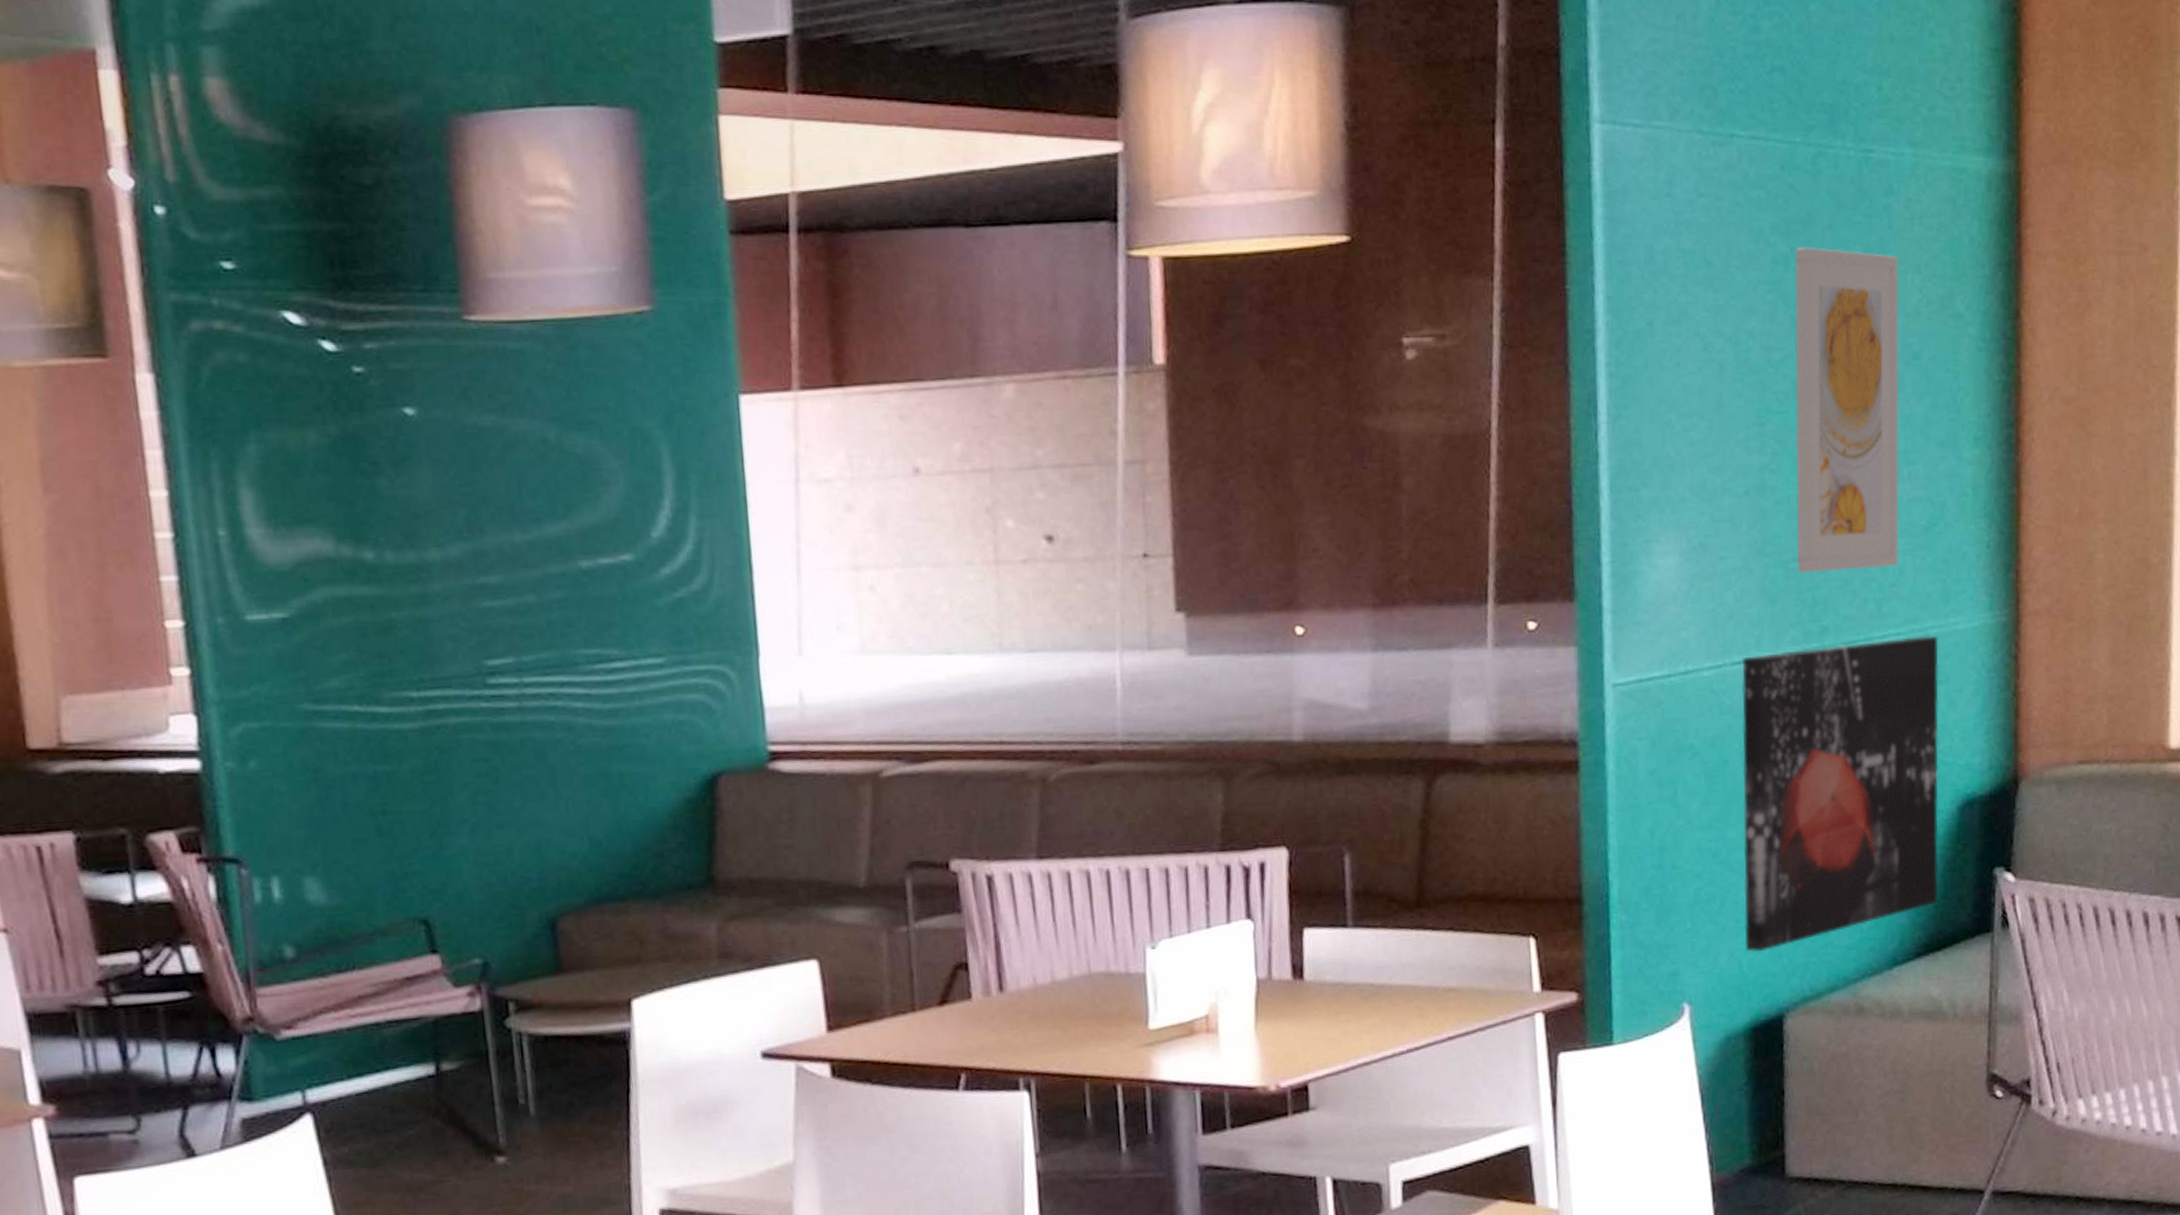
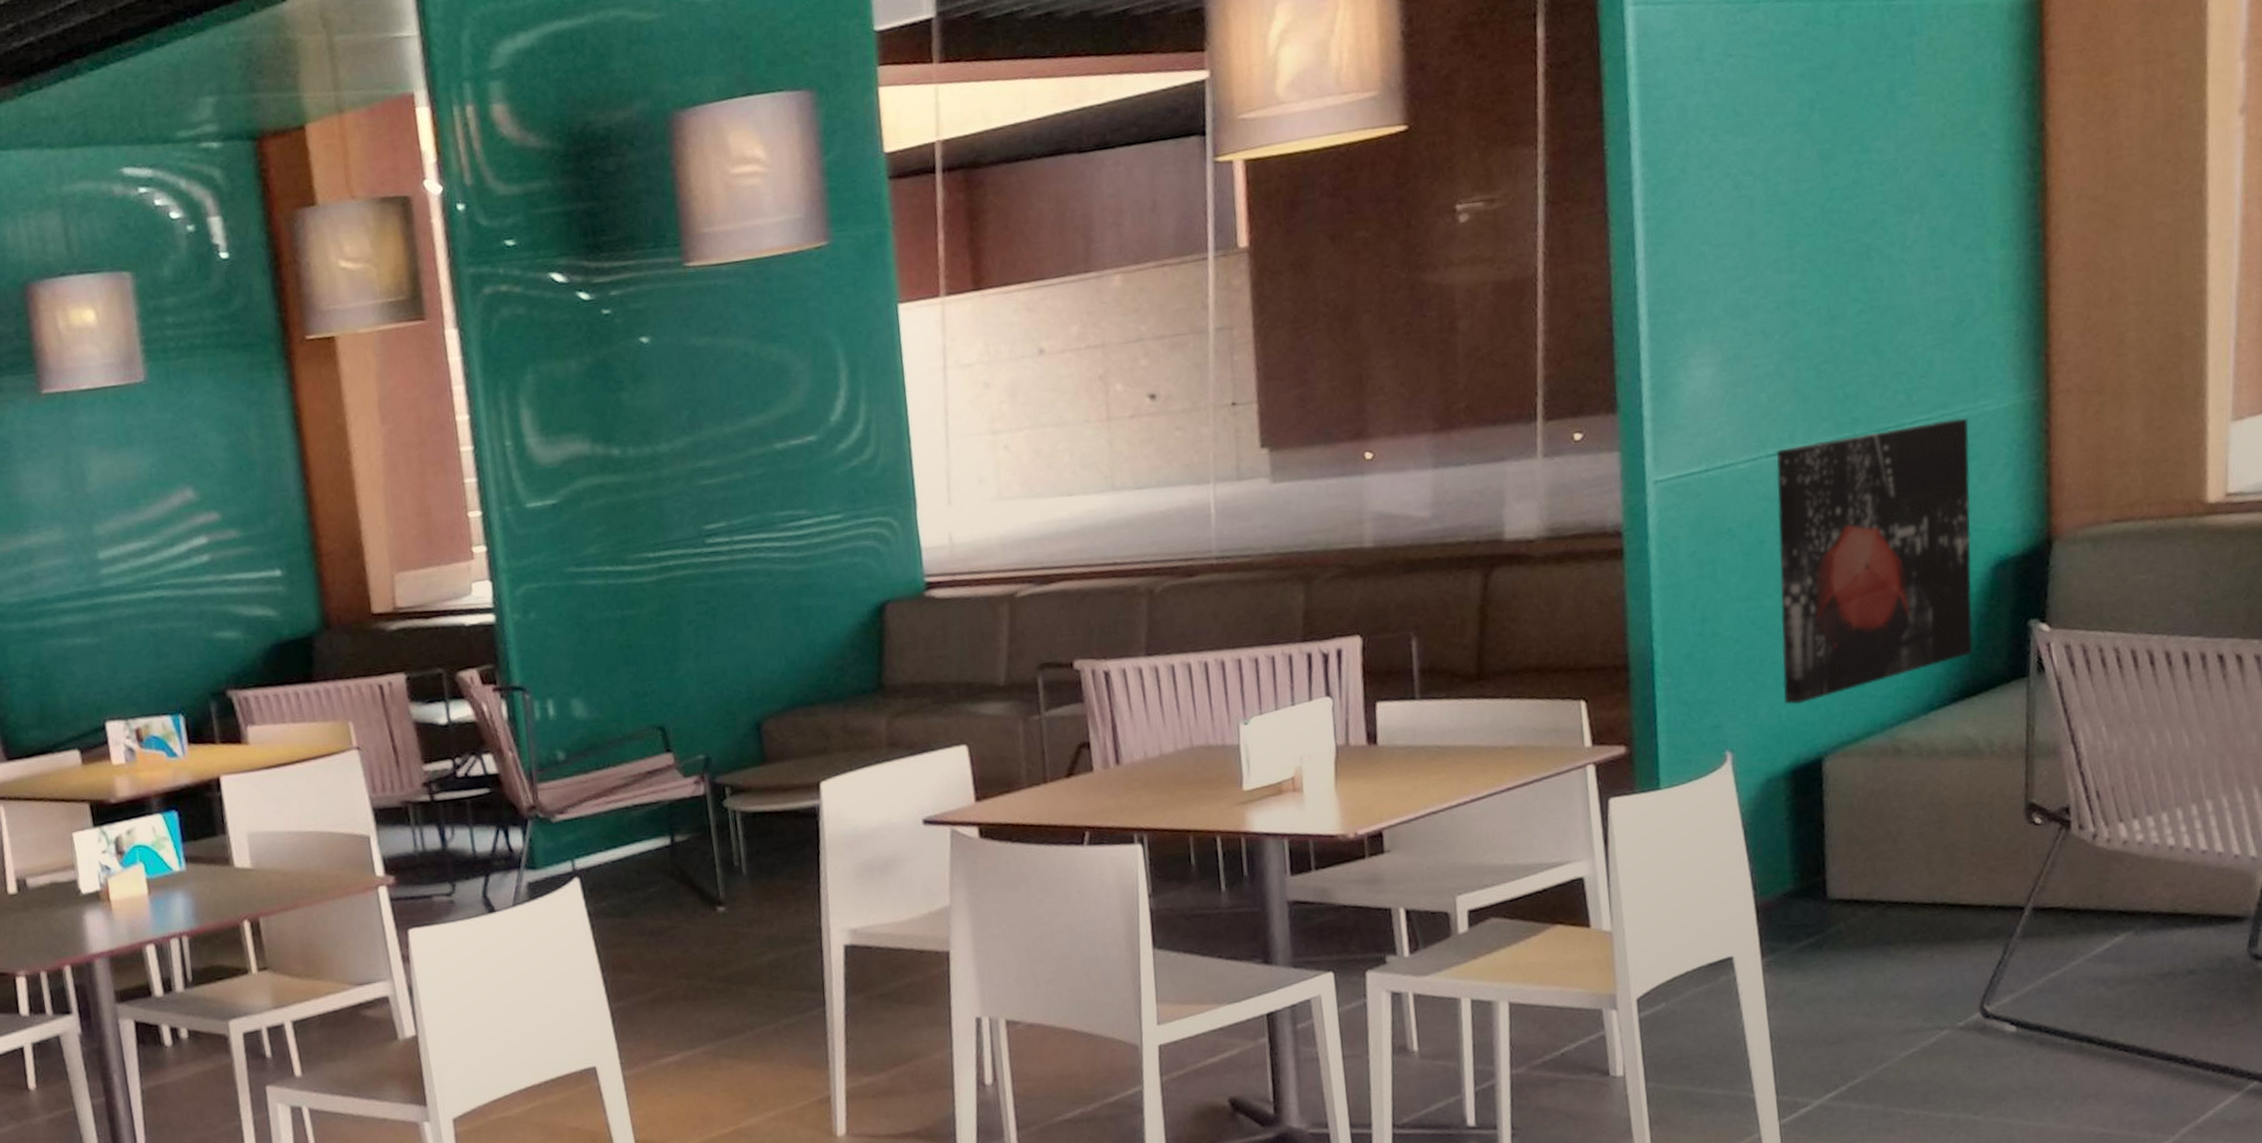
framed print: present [1795,247,1899,573] -> none [1820,88,1928,373]

